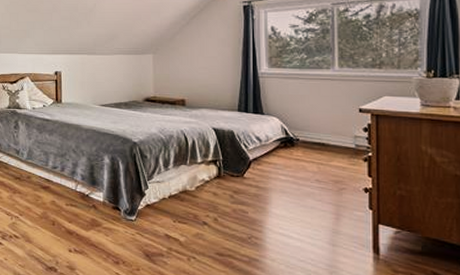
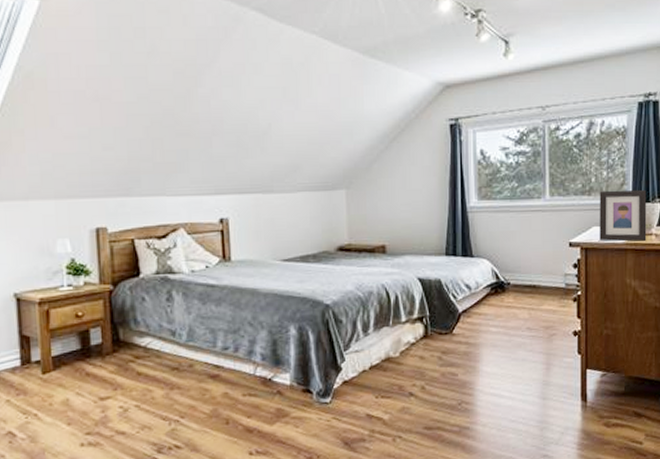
picture frame: none [391,65,444,114] -> present [599,189,647,242]

